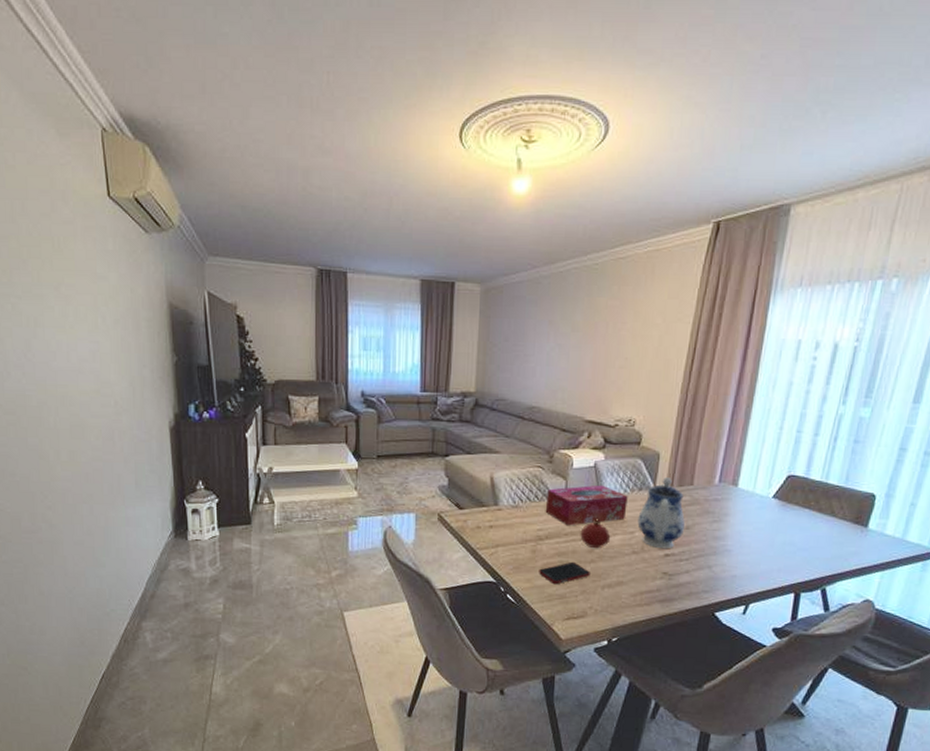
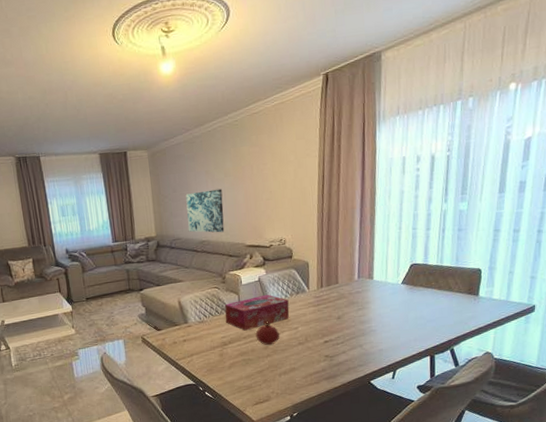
wall art: none [516,345,566,400] -> present [185,188,225,233]
cell phone: present [539,561,590,585] -> none [228,358,268,379]
teapot: present [637,477,685,549] -> none [299,280,337,338]

